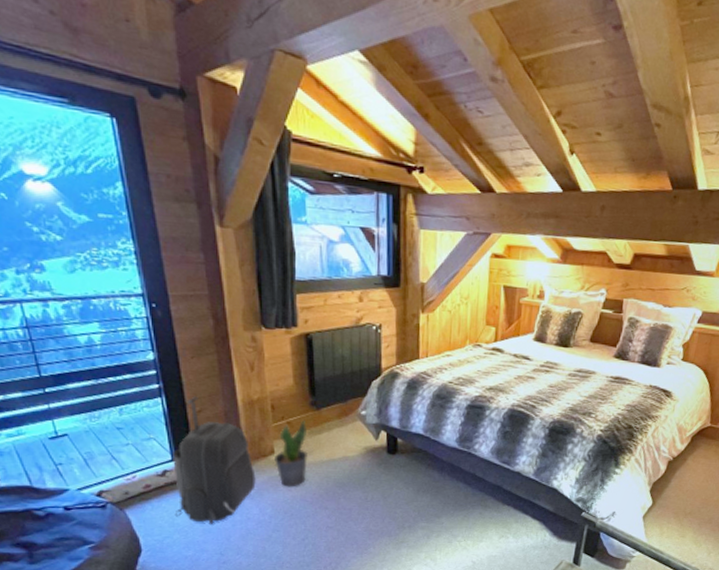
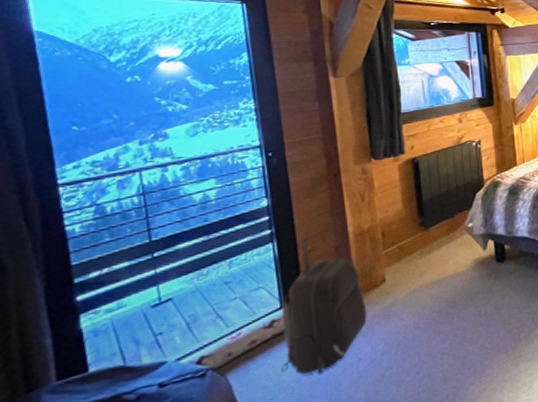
potted plant: present [275,420,309,487] -> none [386,242,420,317]

